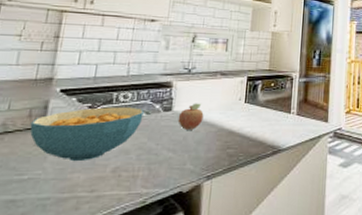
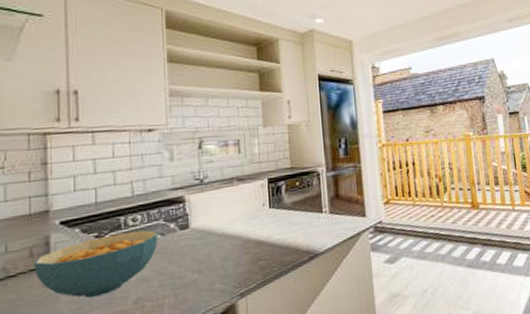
fruit: present [178,103,204,130] -> none [197,215,226,247]

